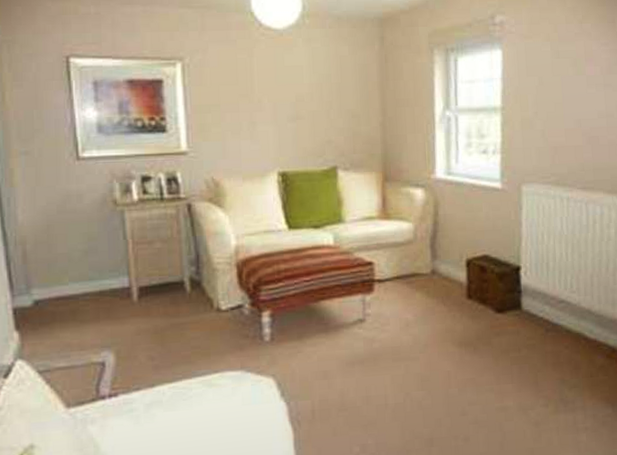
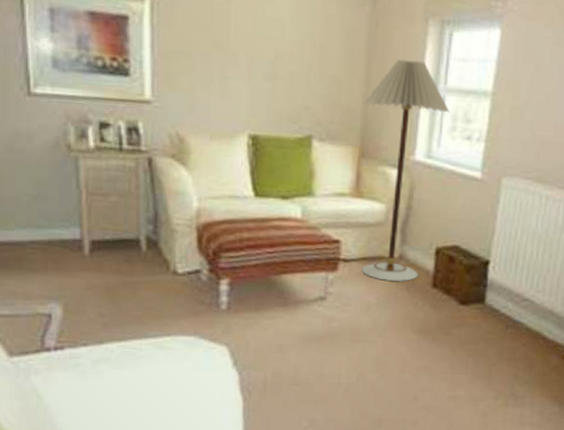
floor lamp: none [382,86,464,297] -> present [361,59,450,282]

